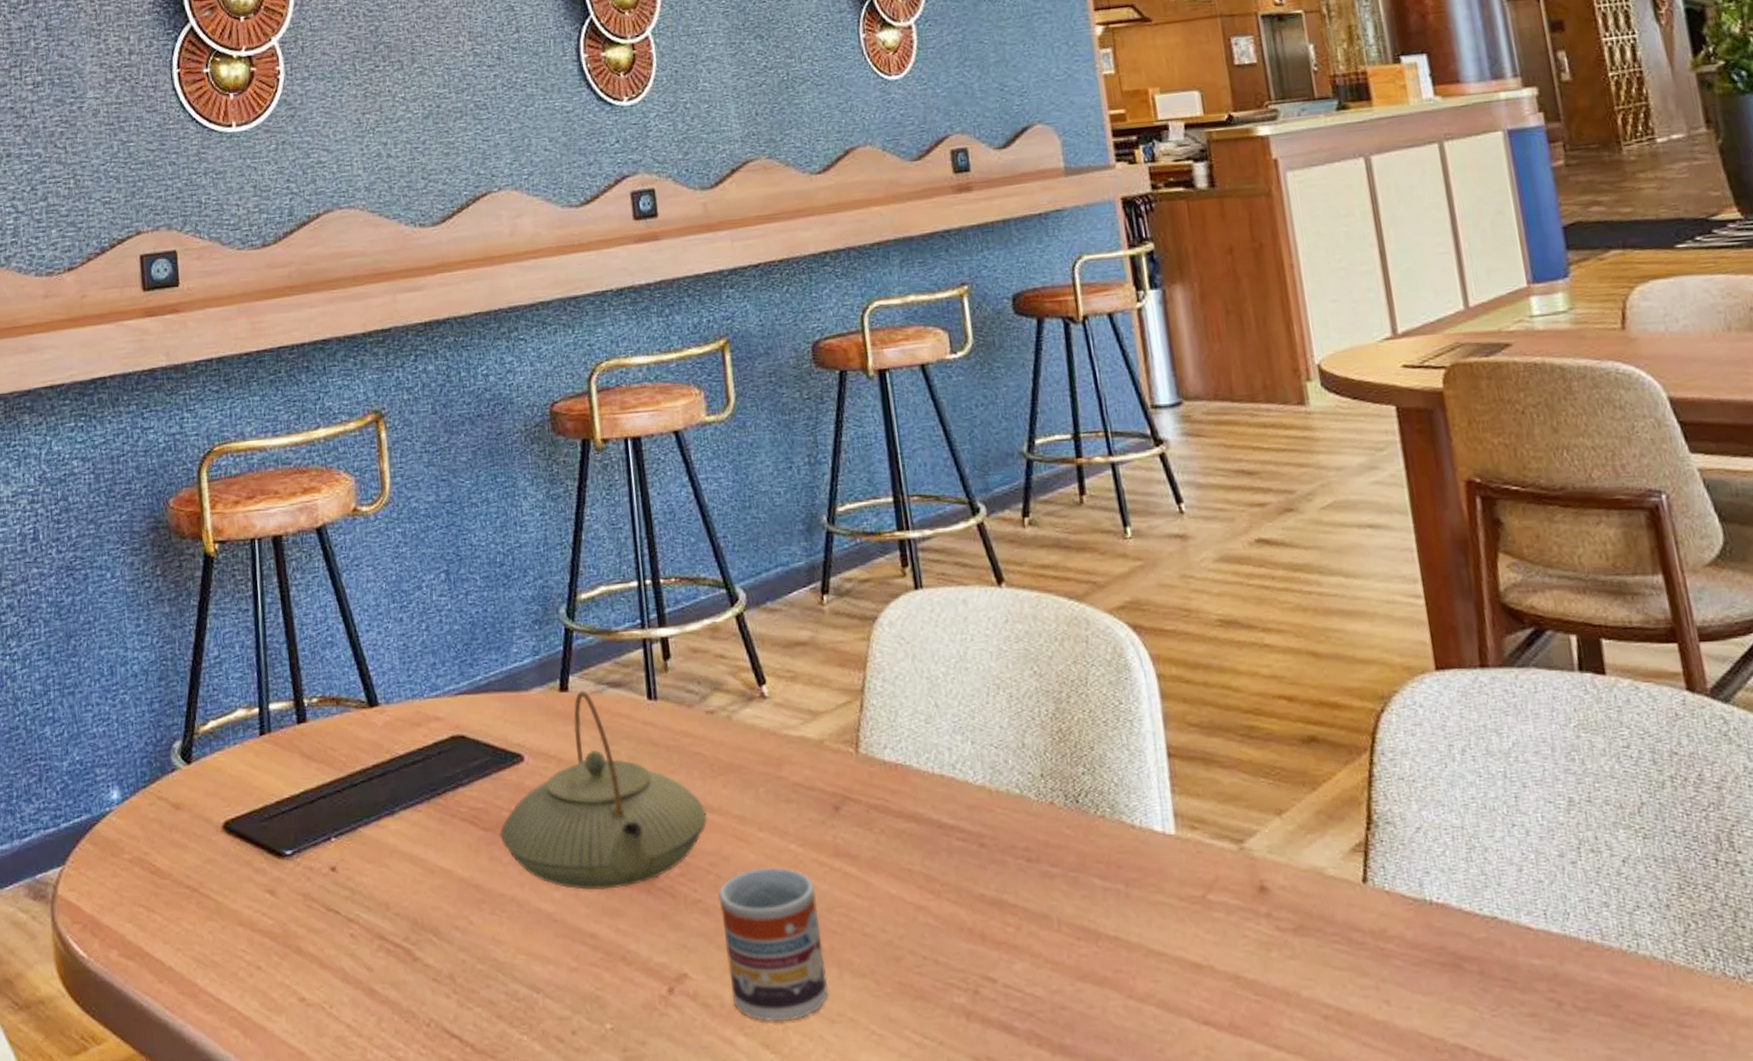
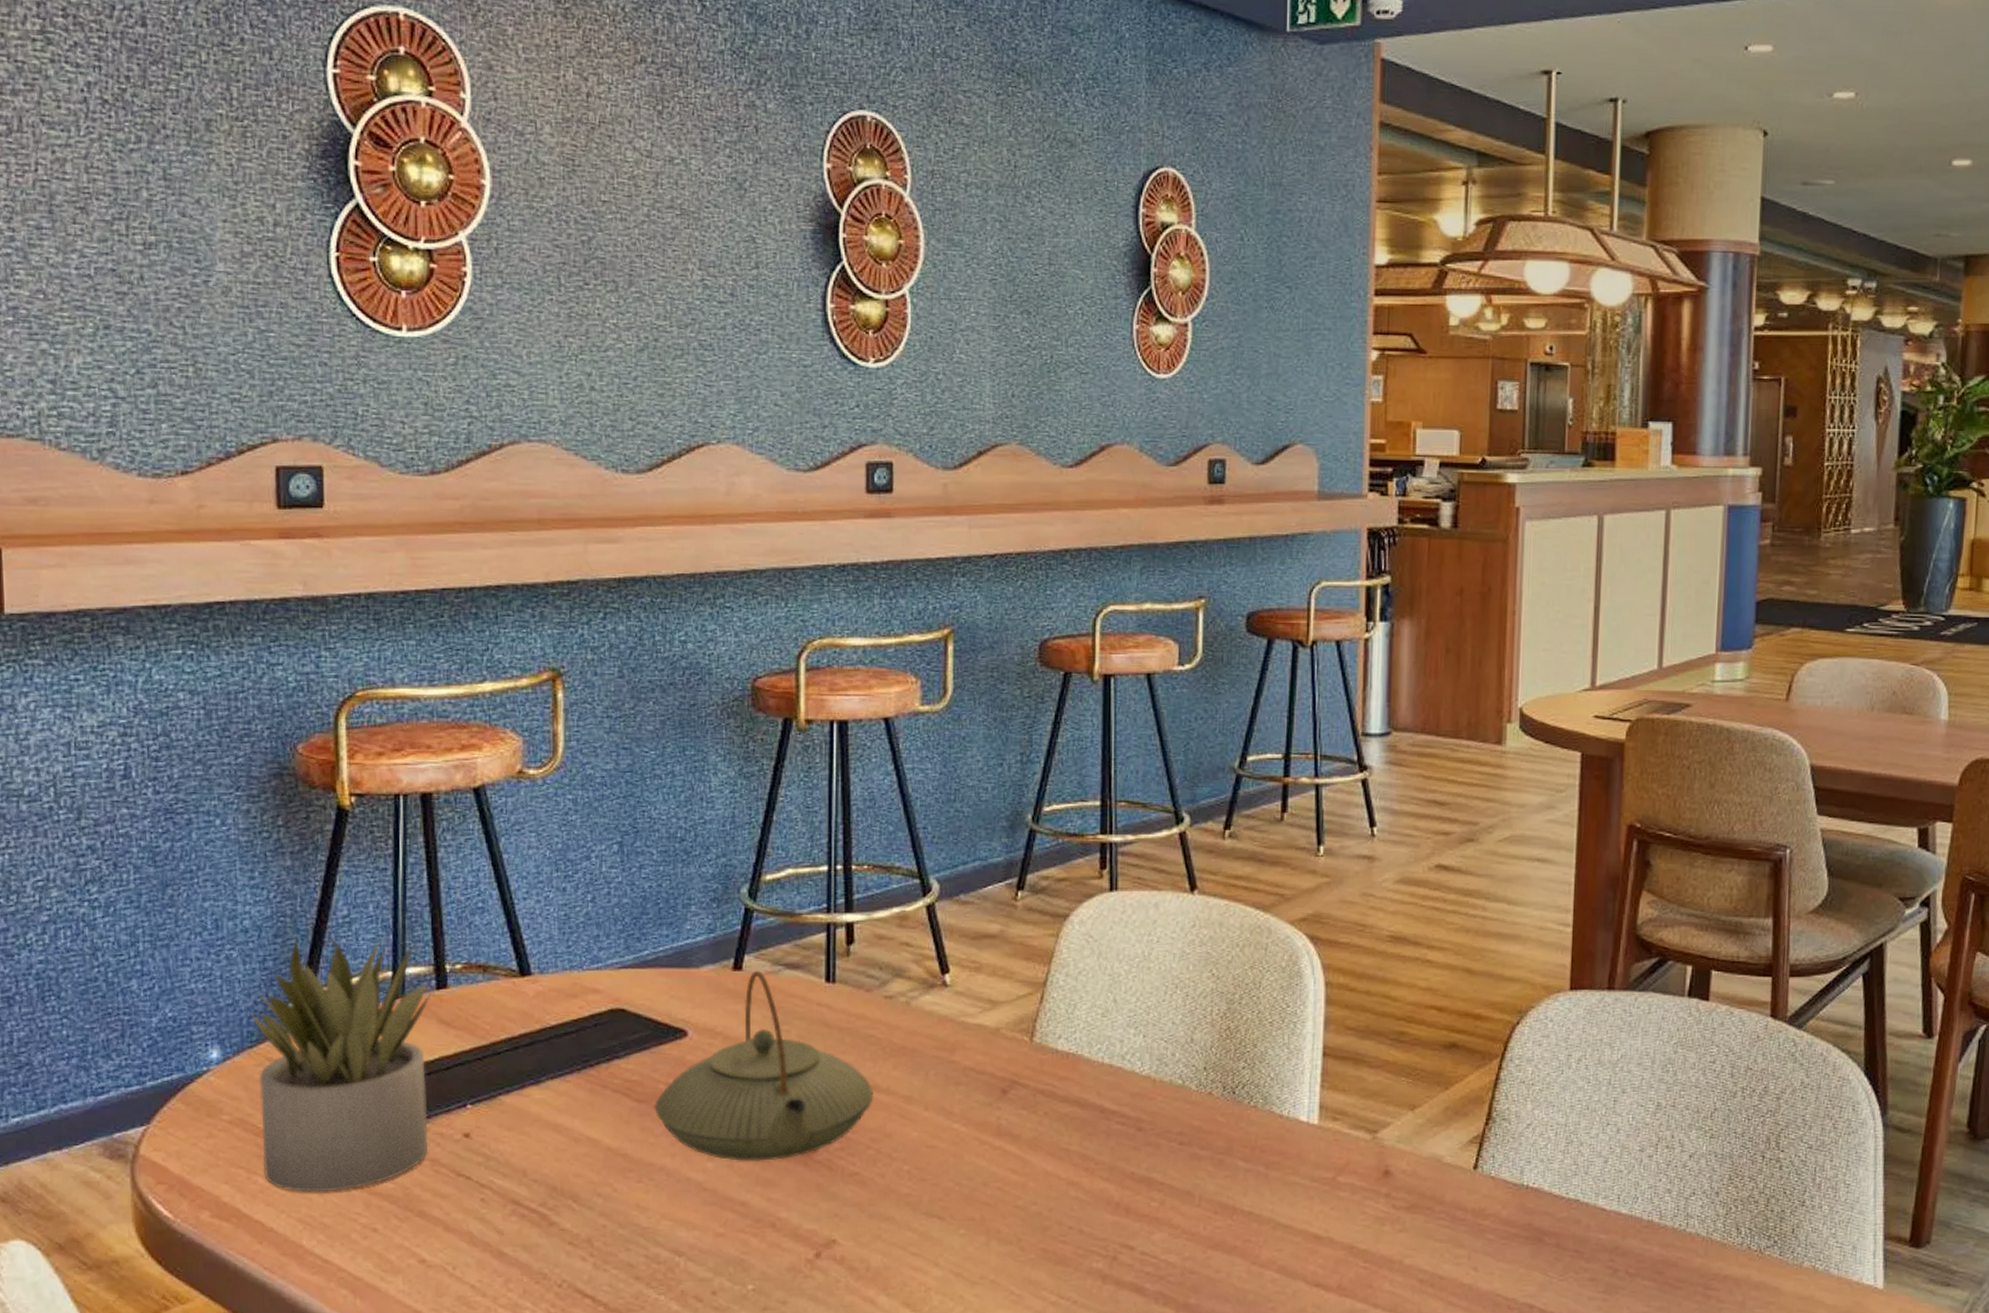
succulent plant: none [143,675,301,930] -> present [251,935,432,1192]
cup: present [717,867,829,1022] -> none [875,1144,975,1284]

